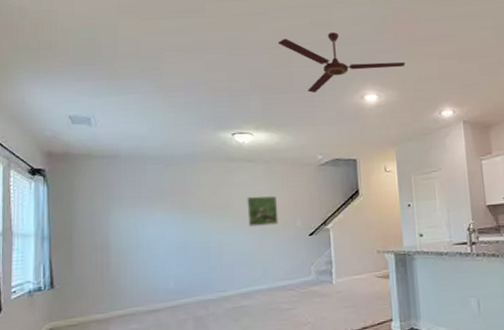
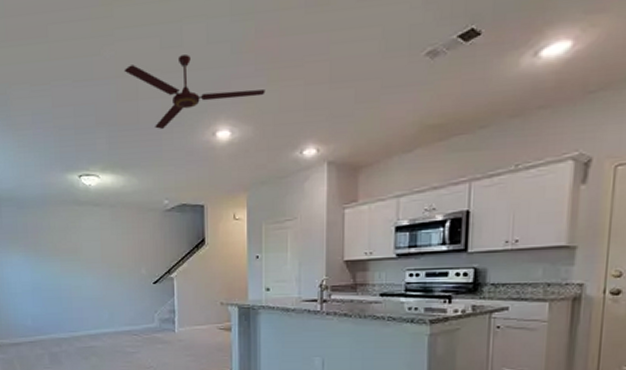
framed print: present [247,196,279,227] -> none [94,241,124,272]

